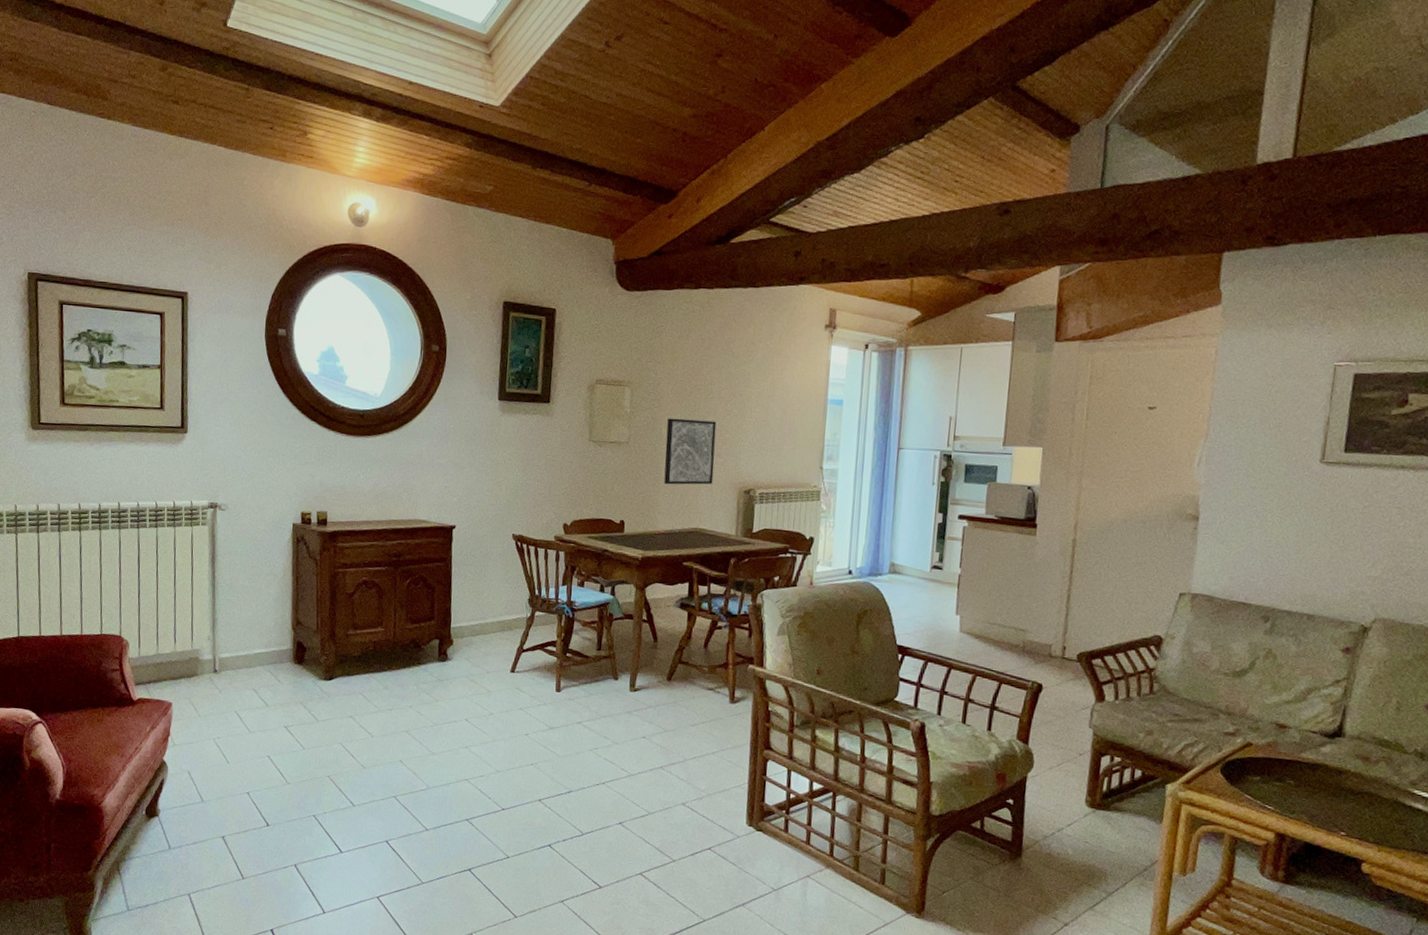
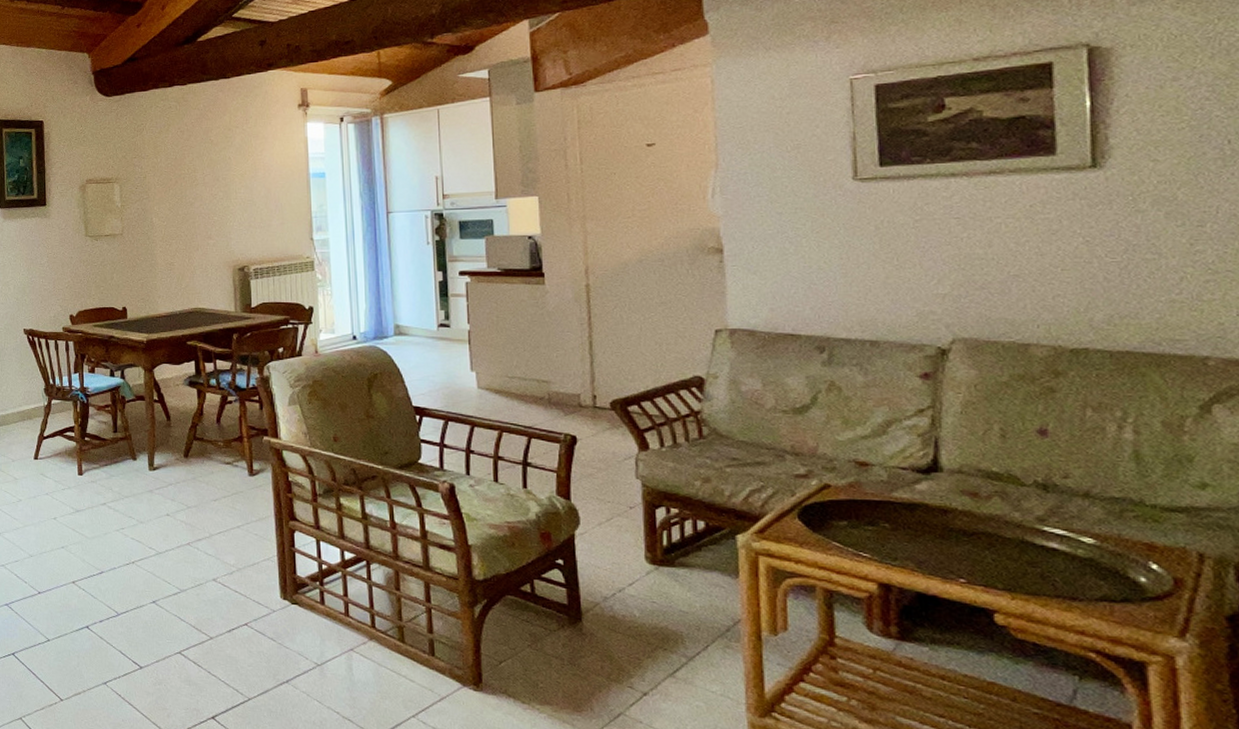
wall art: present [664,418,717,485] -> none [157,206,207,270]

